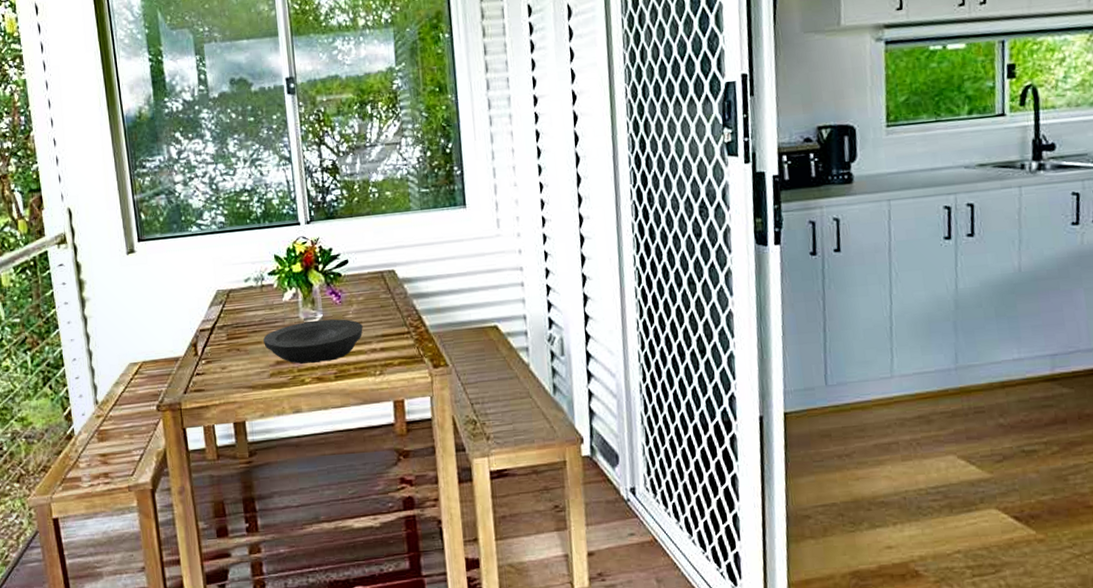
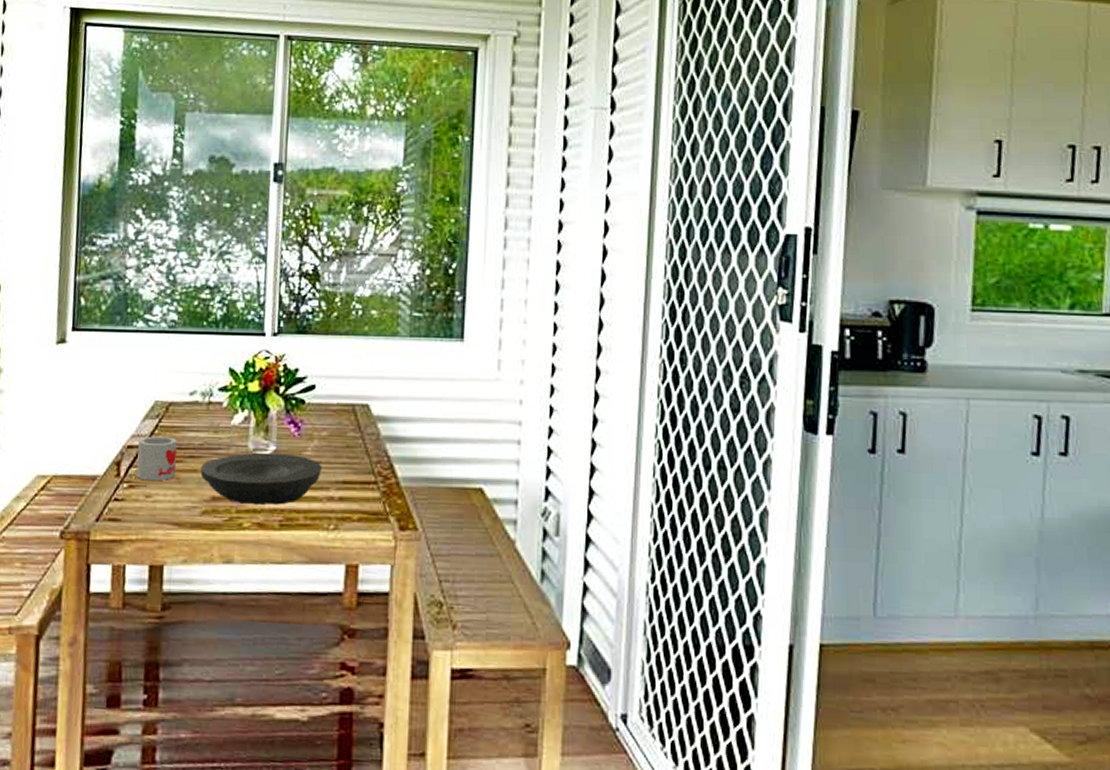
mug: none [209,318,244,356] -> present [136,436,177,481]

